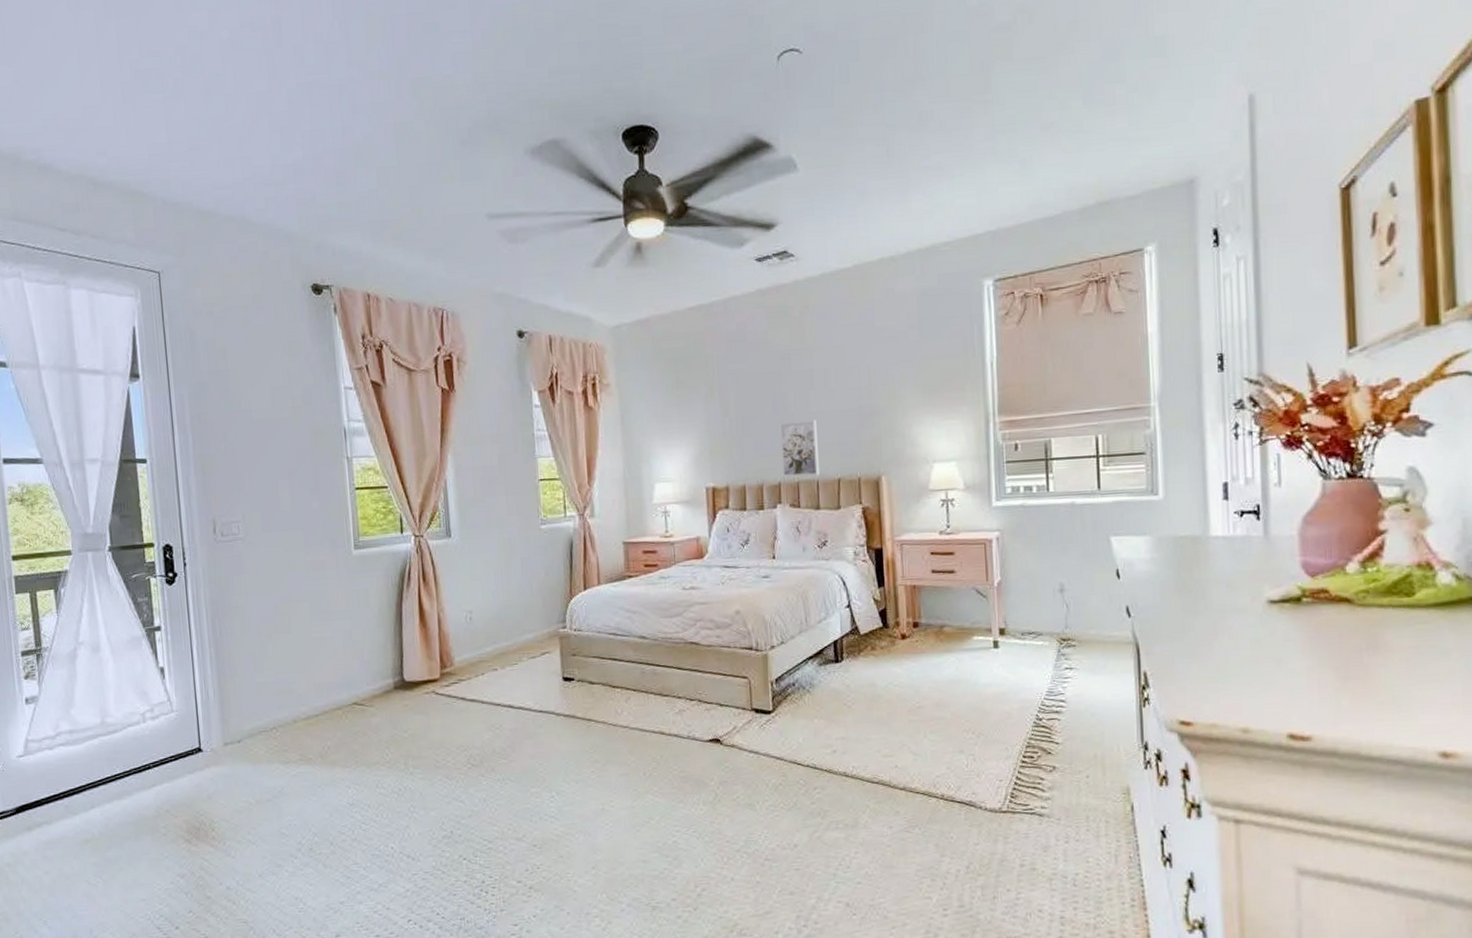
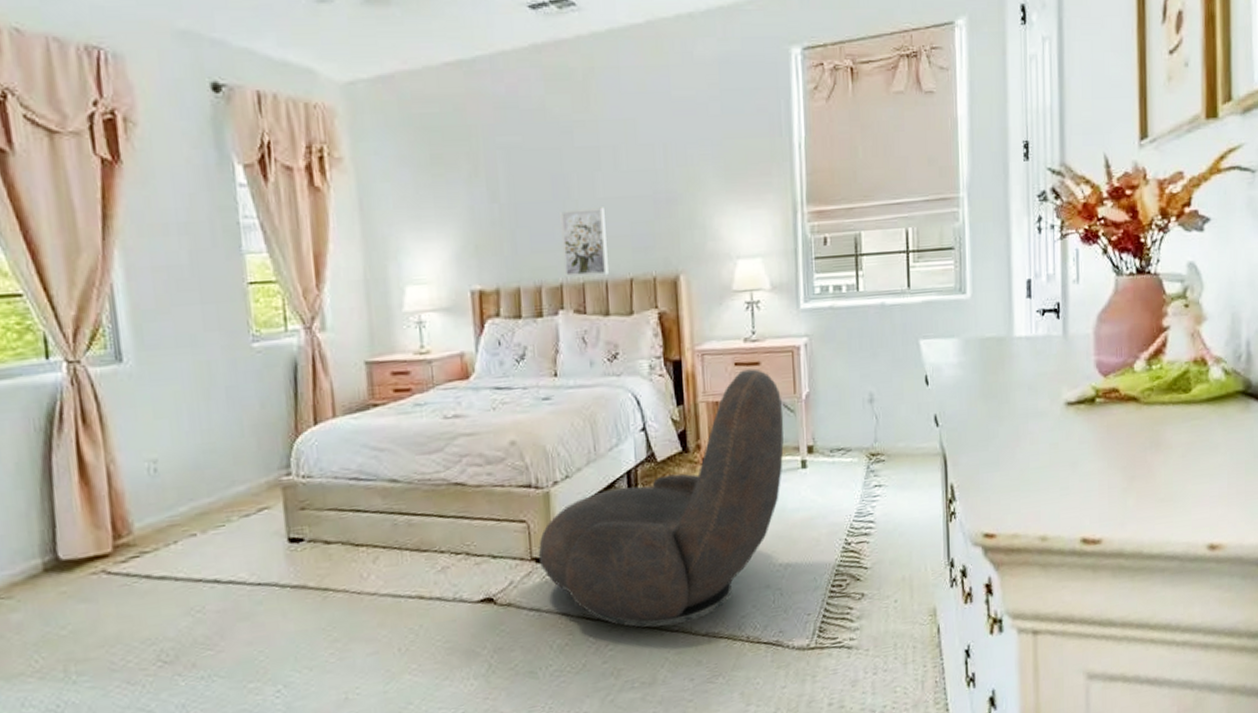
armchair: none [757,558,977,778] -> present [538,369,784,627]

